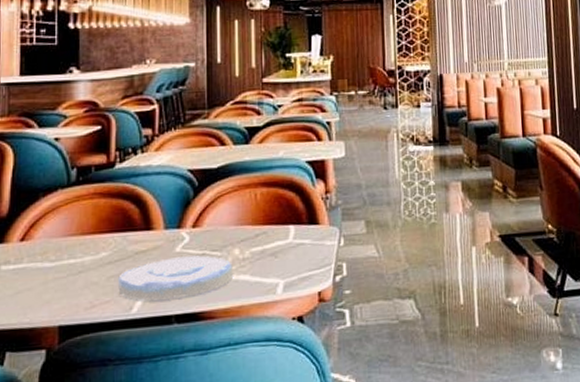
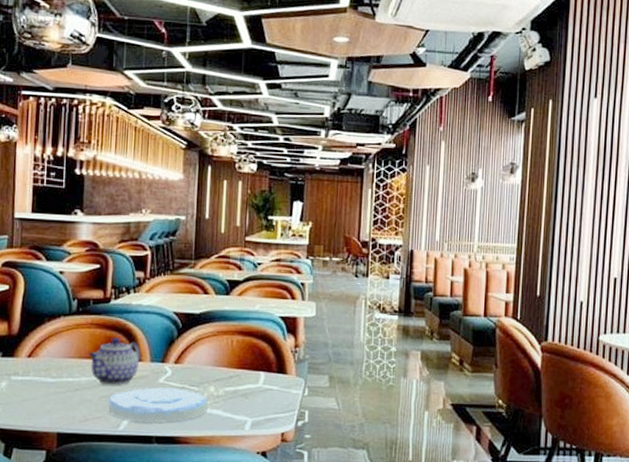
teapot: none [92,206,154,262] -> present [89,338,141,385]

